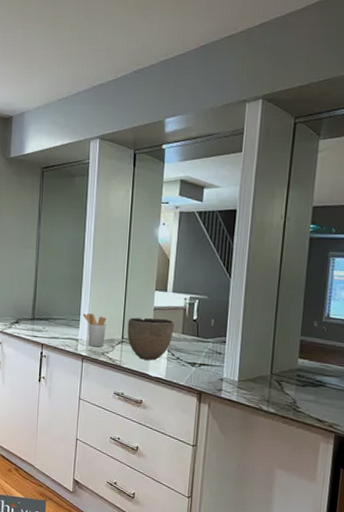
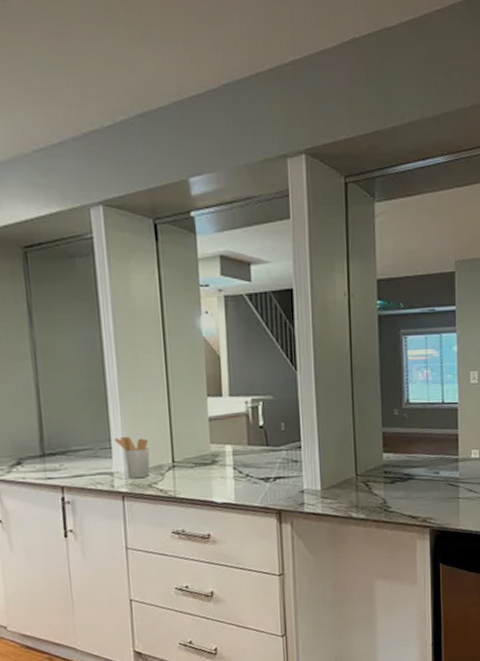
bowl: present [127,317,175,361] -> none [177,430,238,484]

